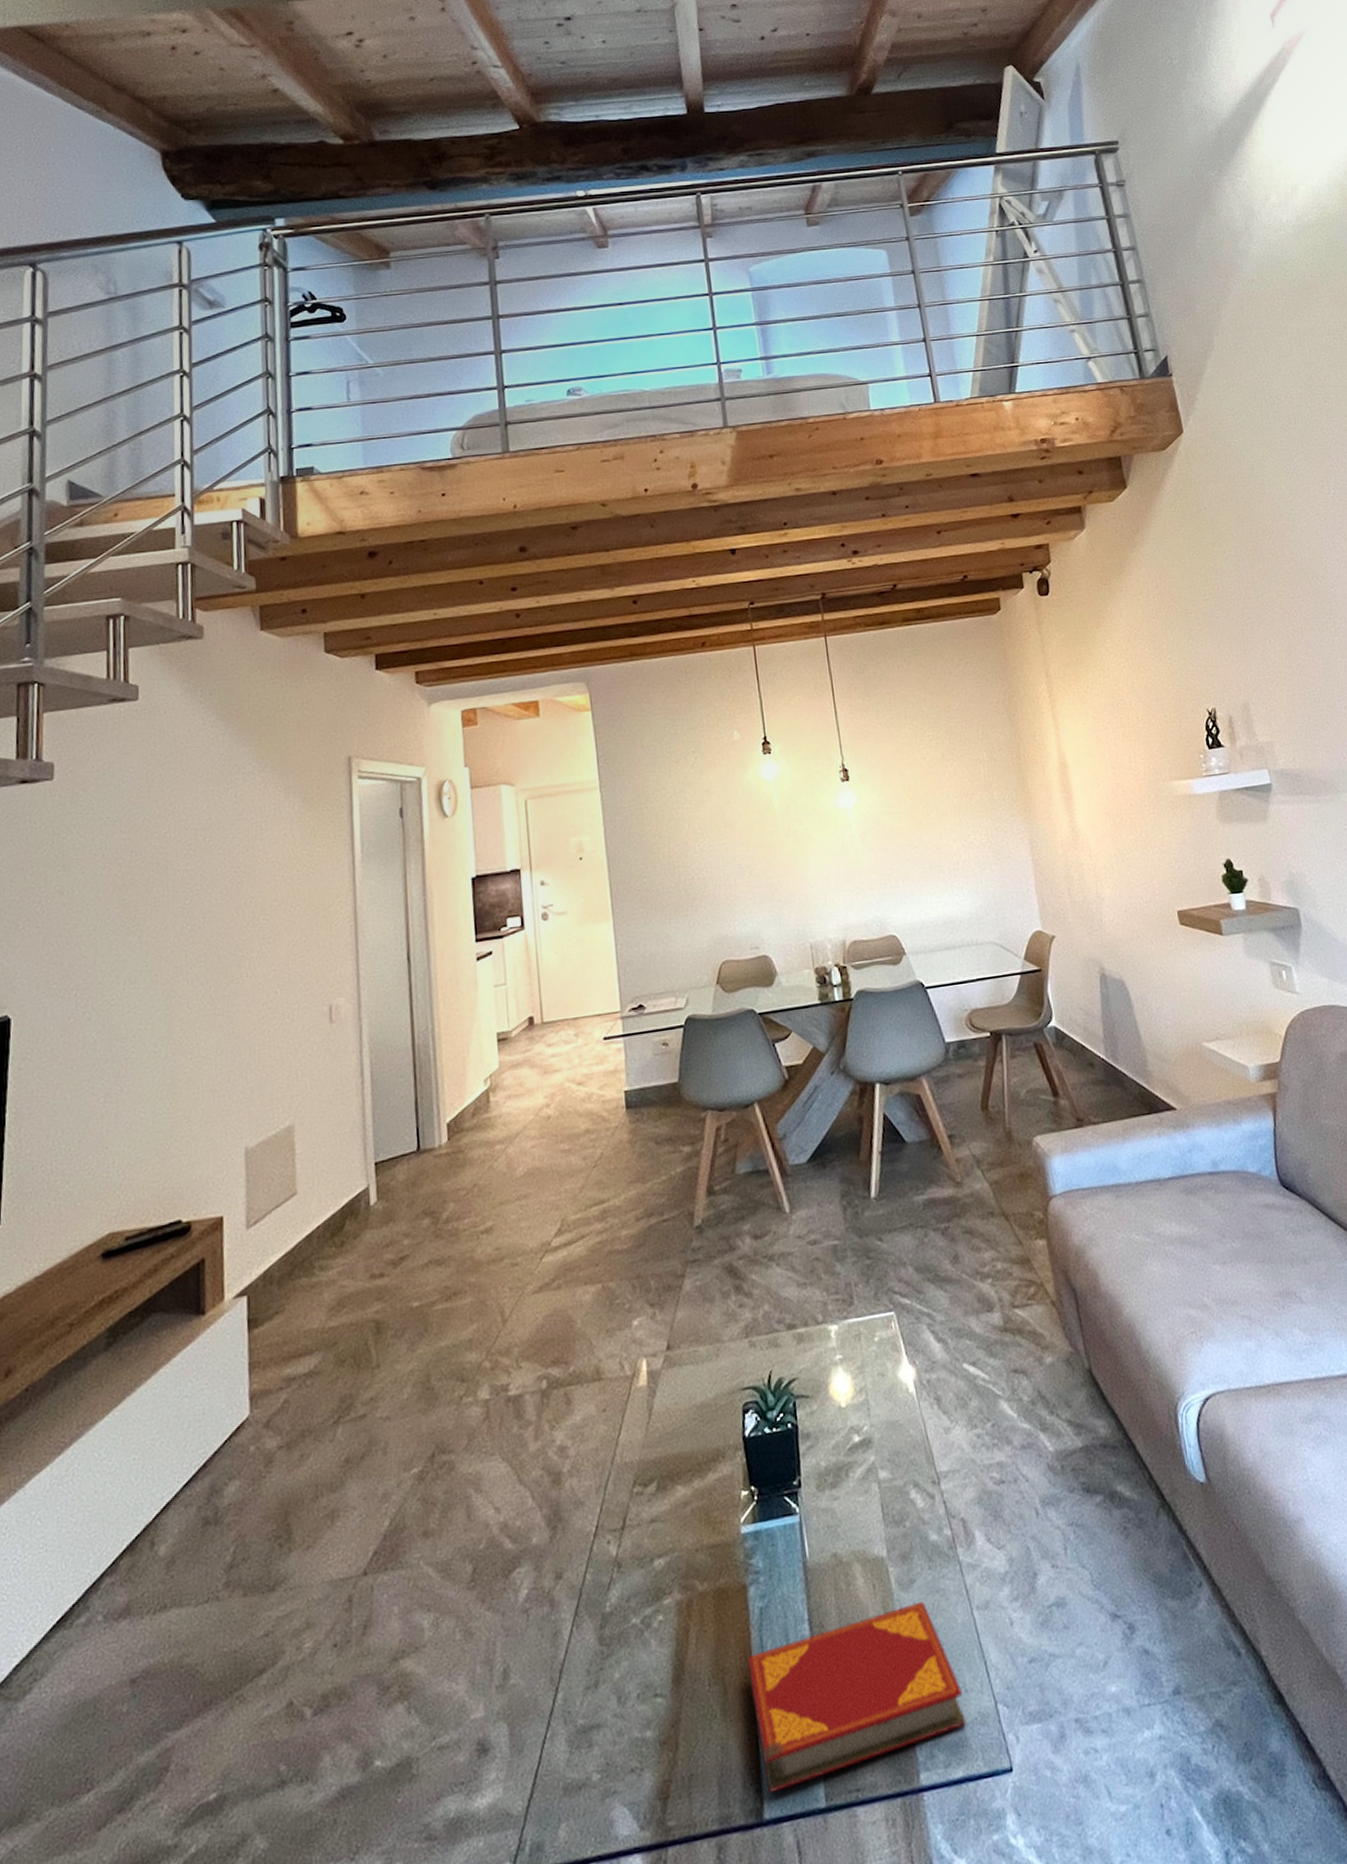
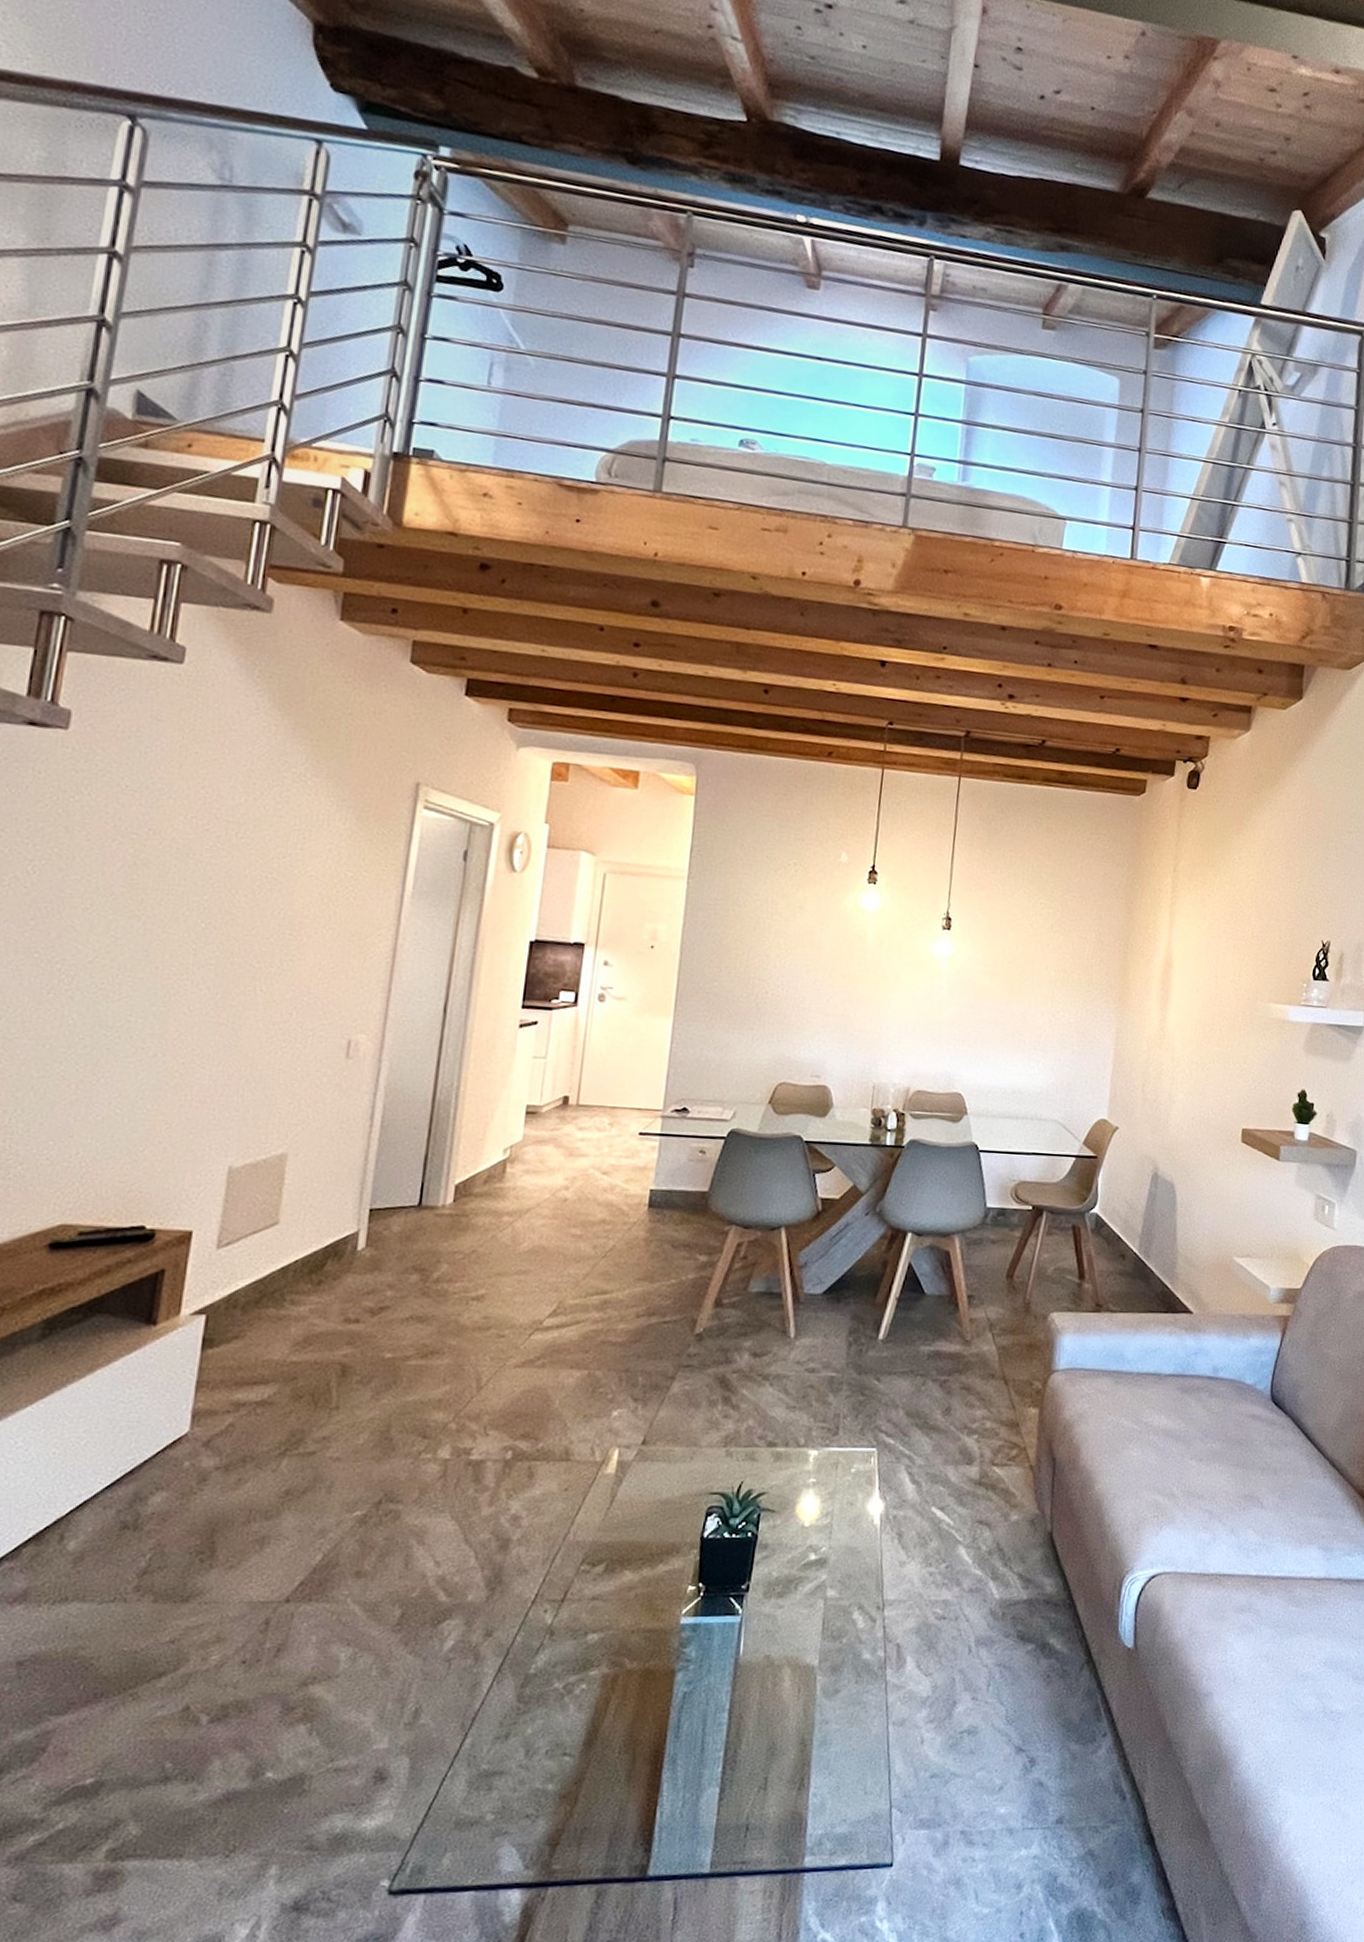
hardback book: present [747,1600,967,1793] -> none [657,1709,863,1854]

